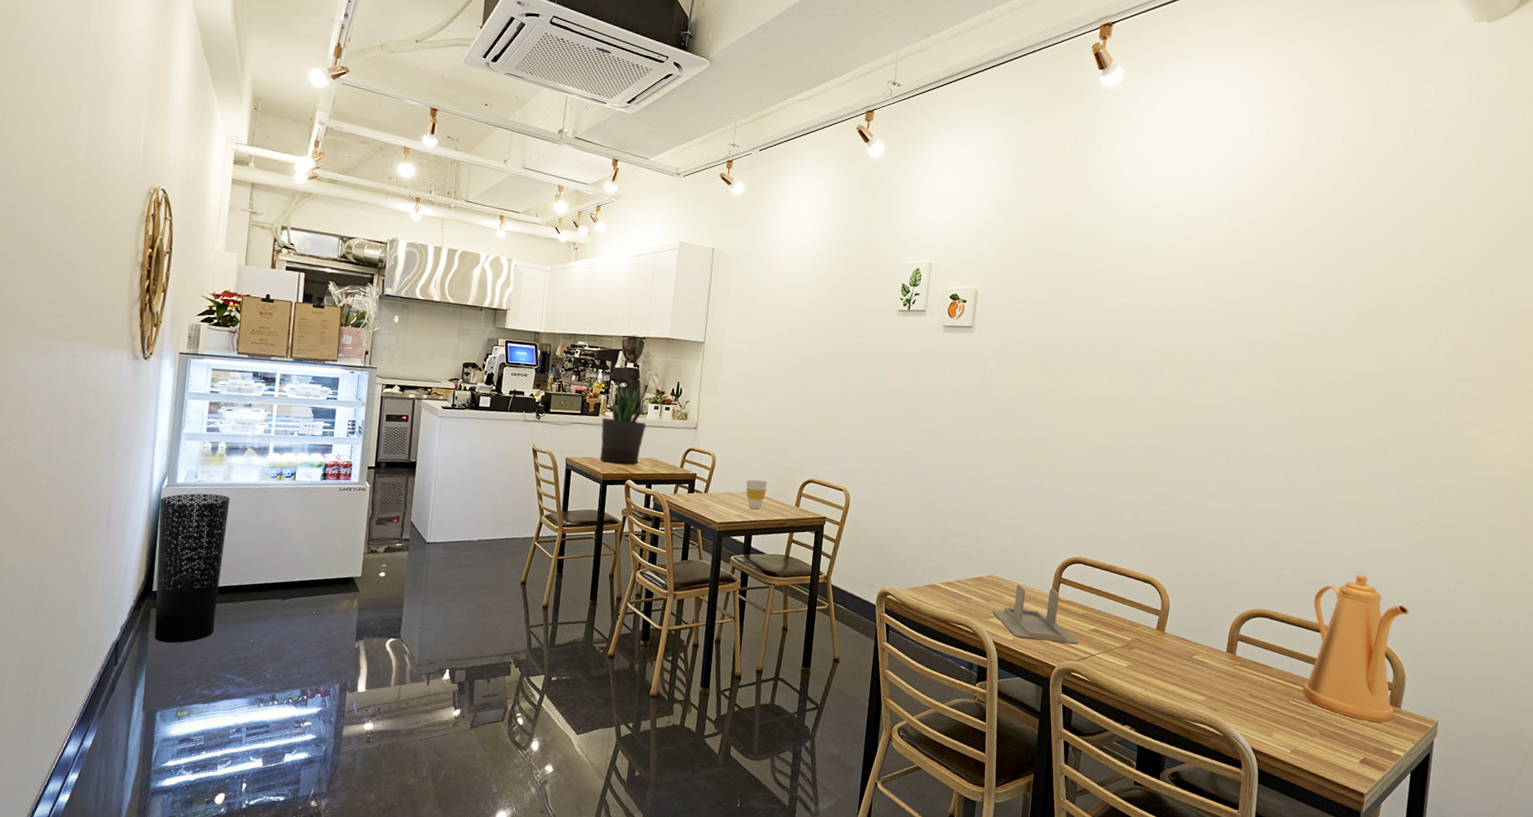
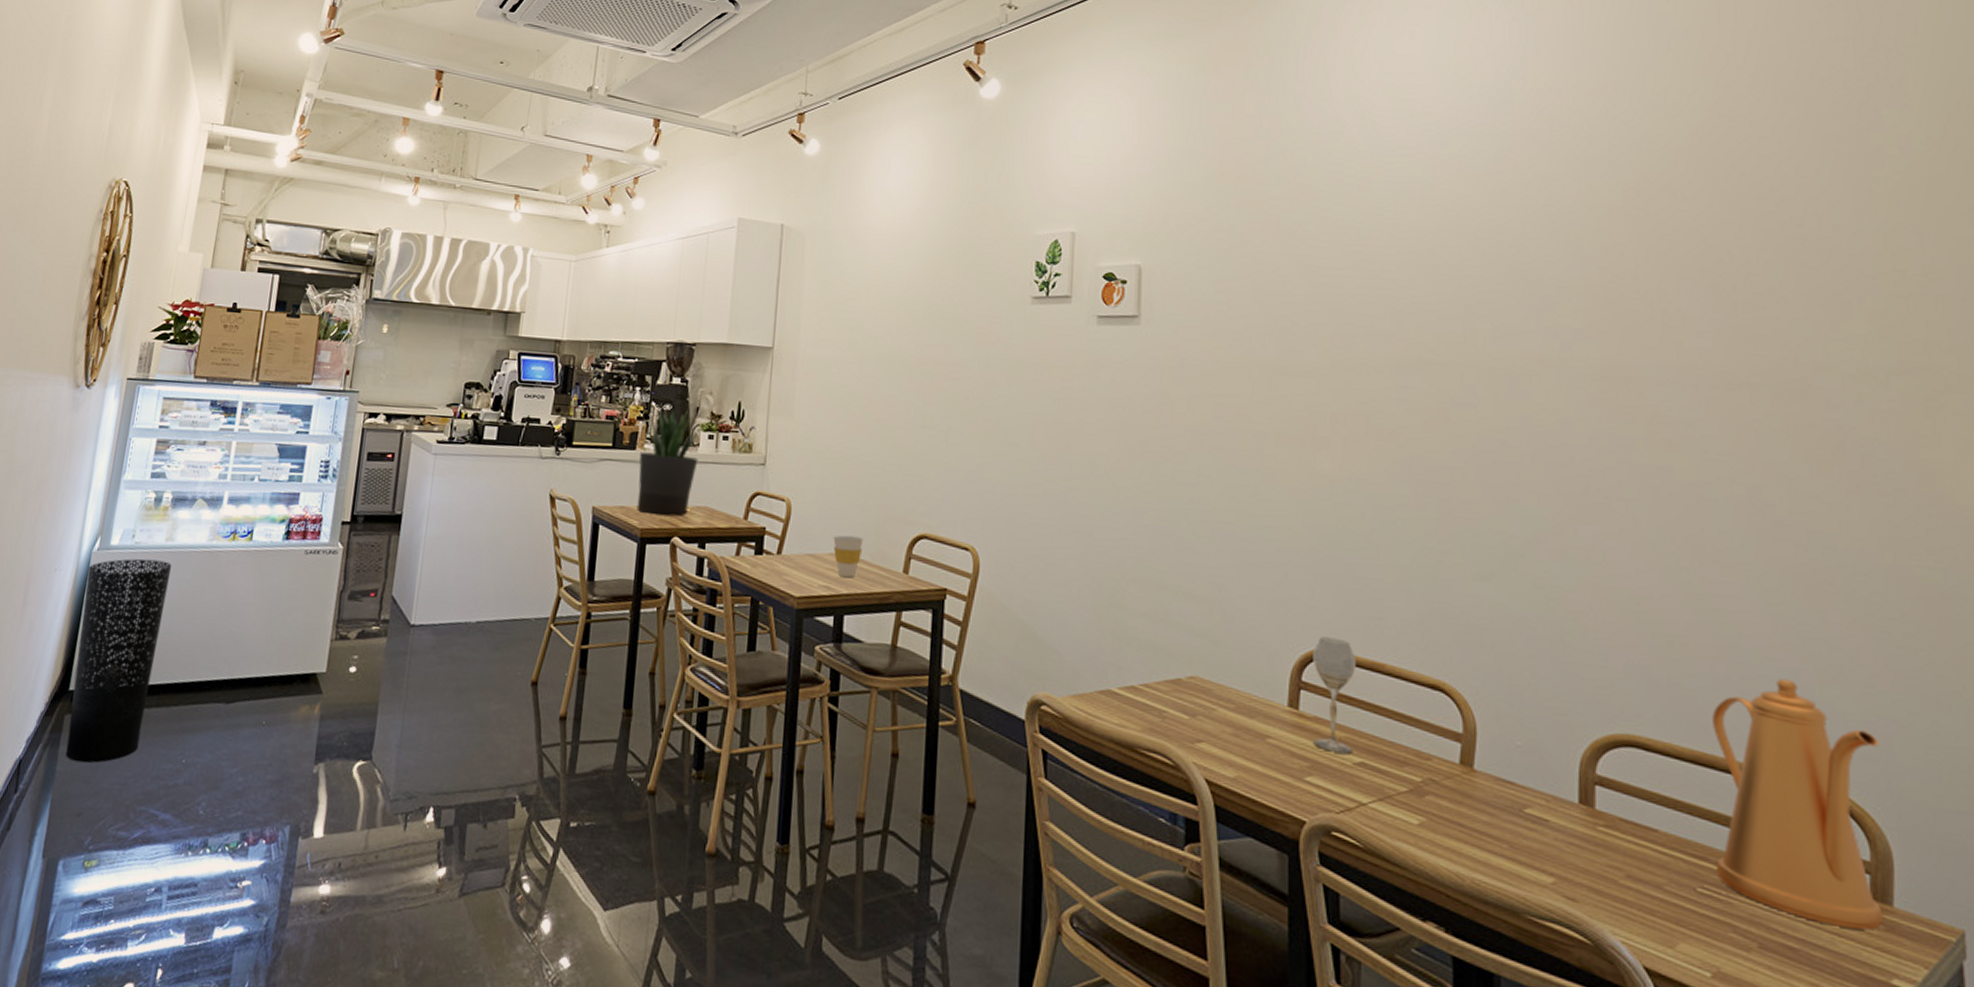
napkin holder: present [992,585,1078,644] -> none [1200,691,1338,786]
wineglass: none [1065,549,1098,624] -> present [1313,636,1356,754]

